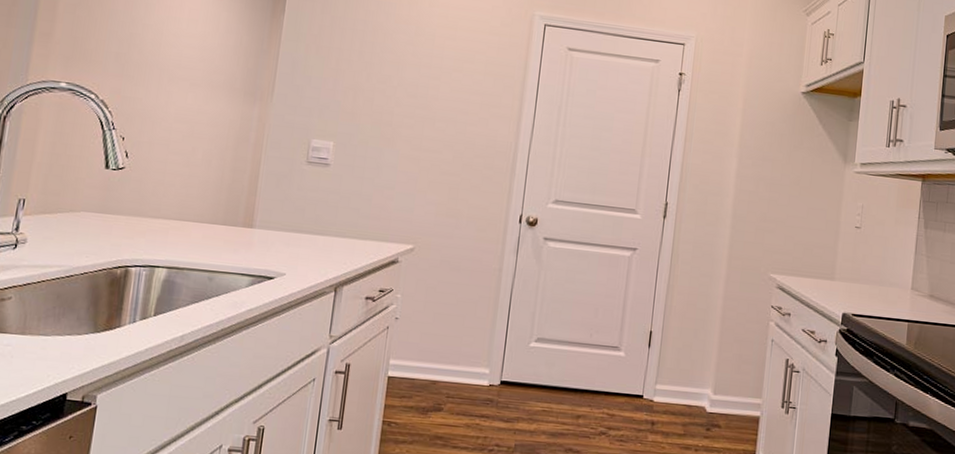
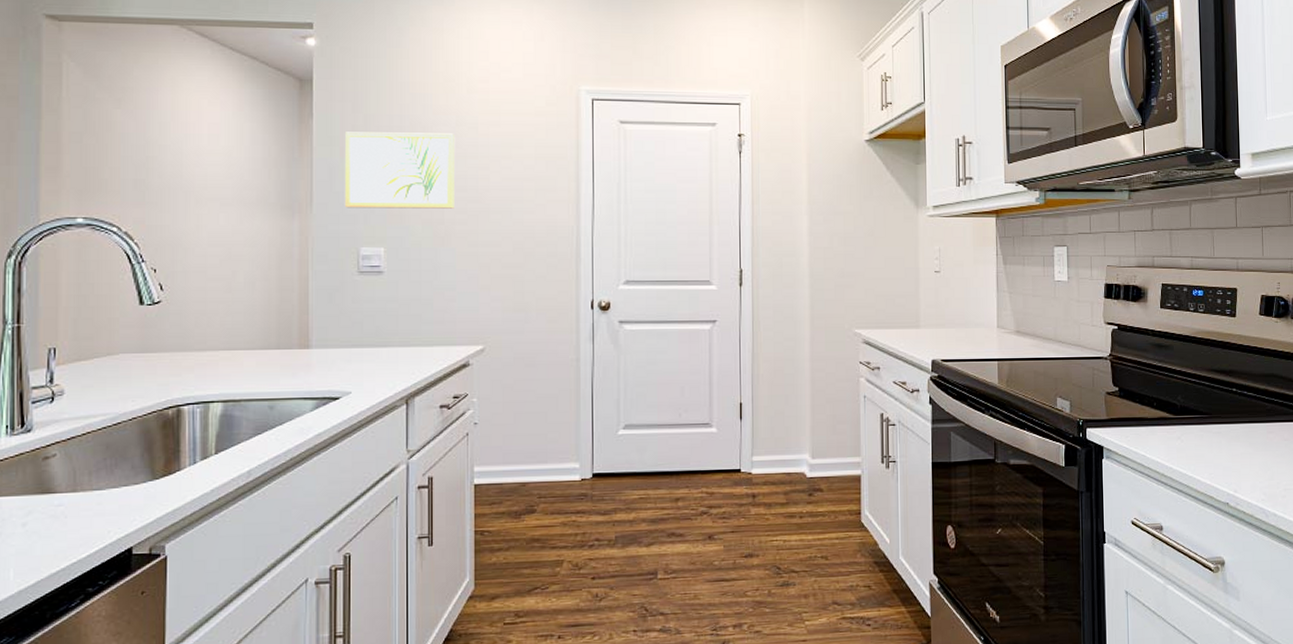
wall art: none [302,30,412,113] -> present [344,132,454,209]

